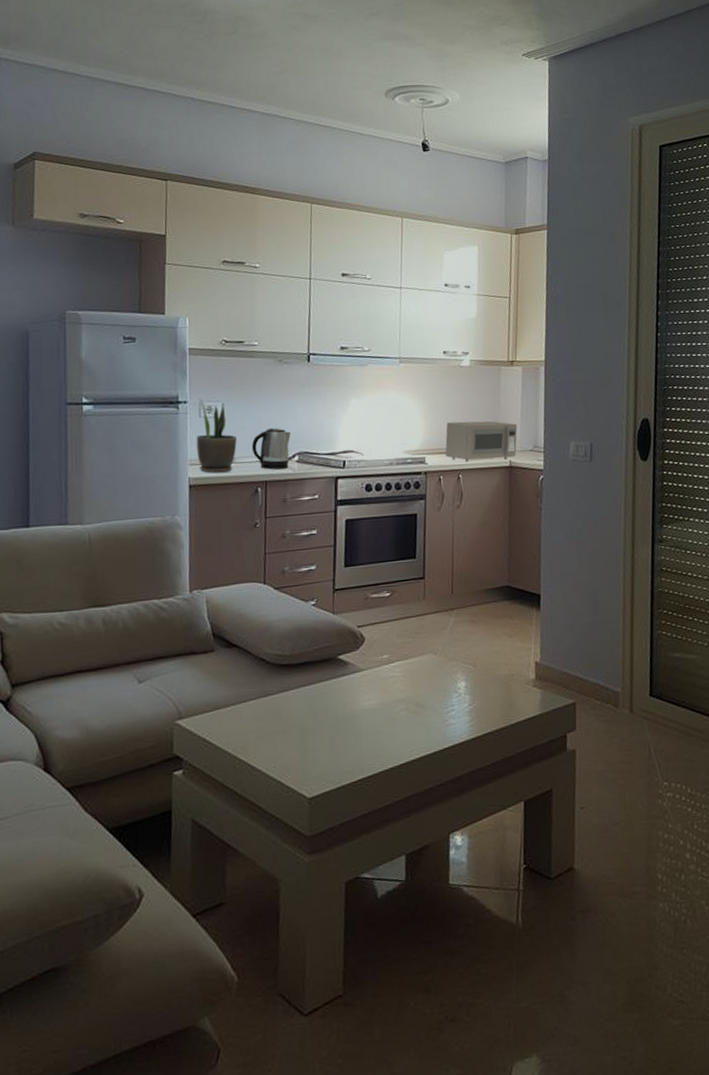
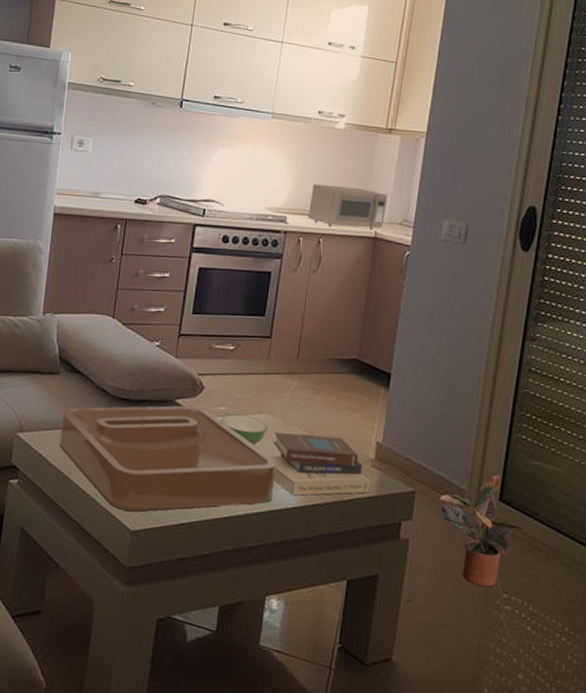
potted plant: present [196,399,237,474] -> none [64,132,103,207]
decorative tray: none [222,659,445,780] -> present [59,405,277,512]
kettle: present [251,427,291,470] -> none [116,167,155,211]
bowl: none [385,659,432,688] -> present [220,414,268,446]
books: none [437,664,535,729] -> present [269,432,371,496]
potted plant: none [597,672,674,780] -> present [438,475,523,587]

